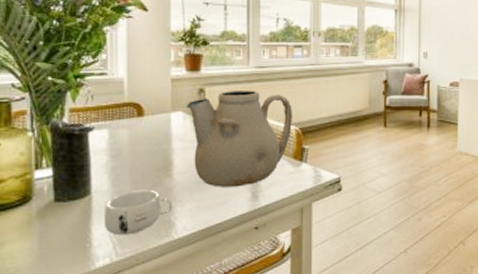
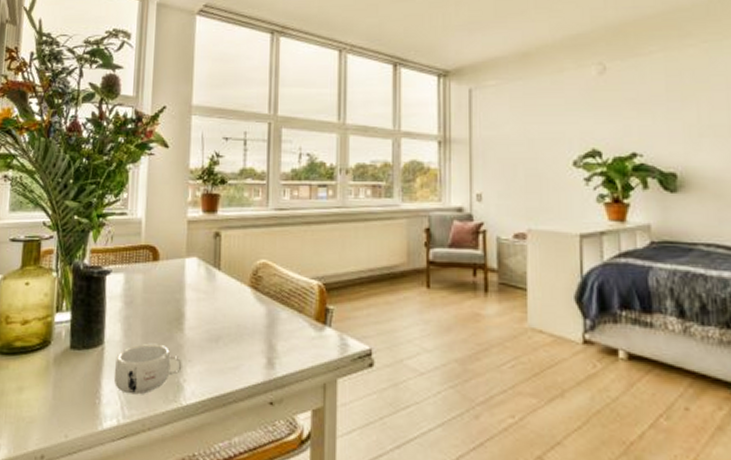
teapot: present [187,90,292,187] -> none [201,234,315,350]

